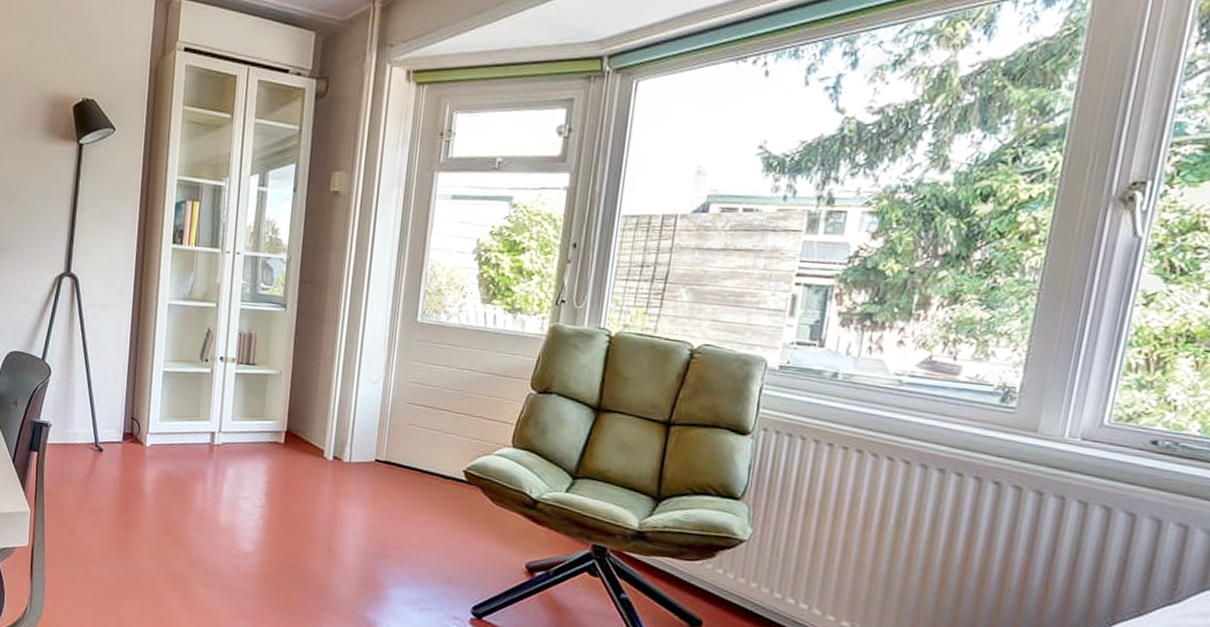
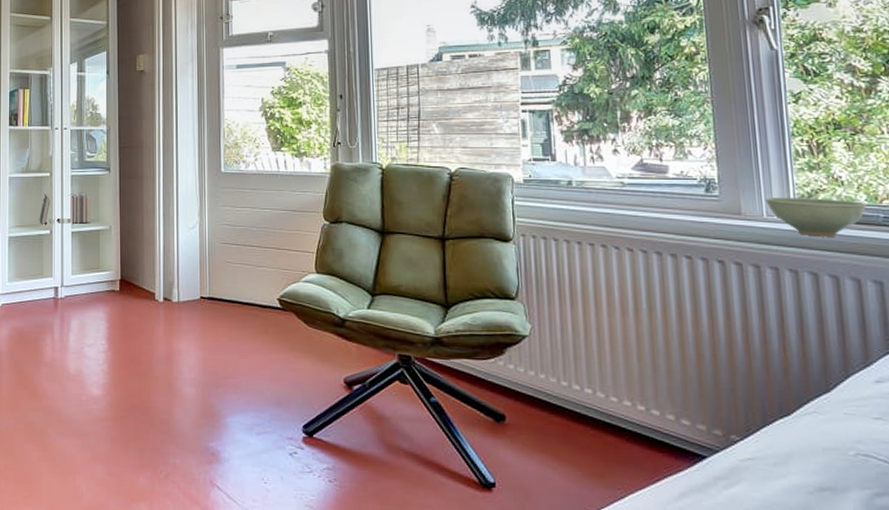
bowl: none [1072,416,1199,469] -> present [765,198,867,237]

